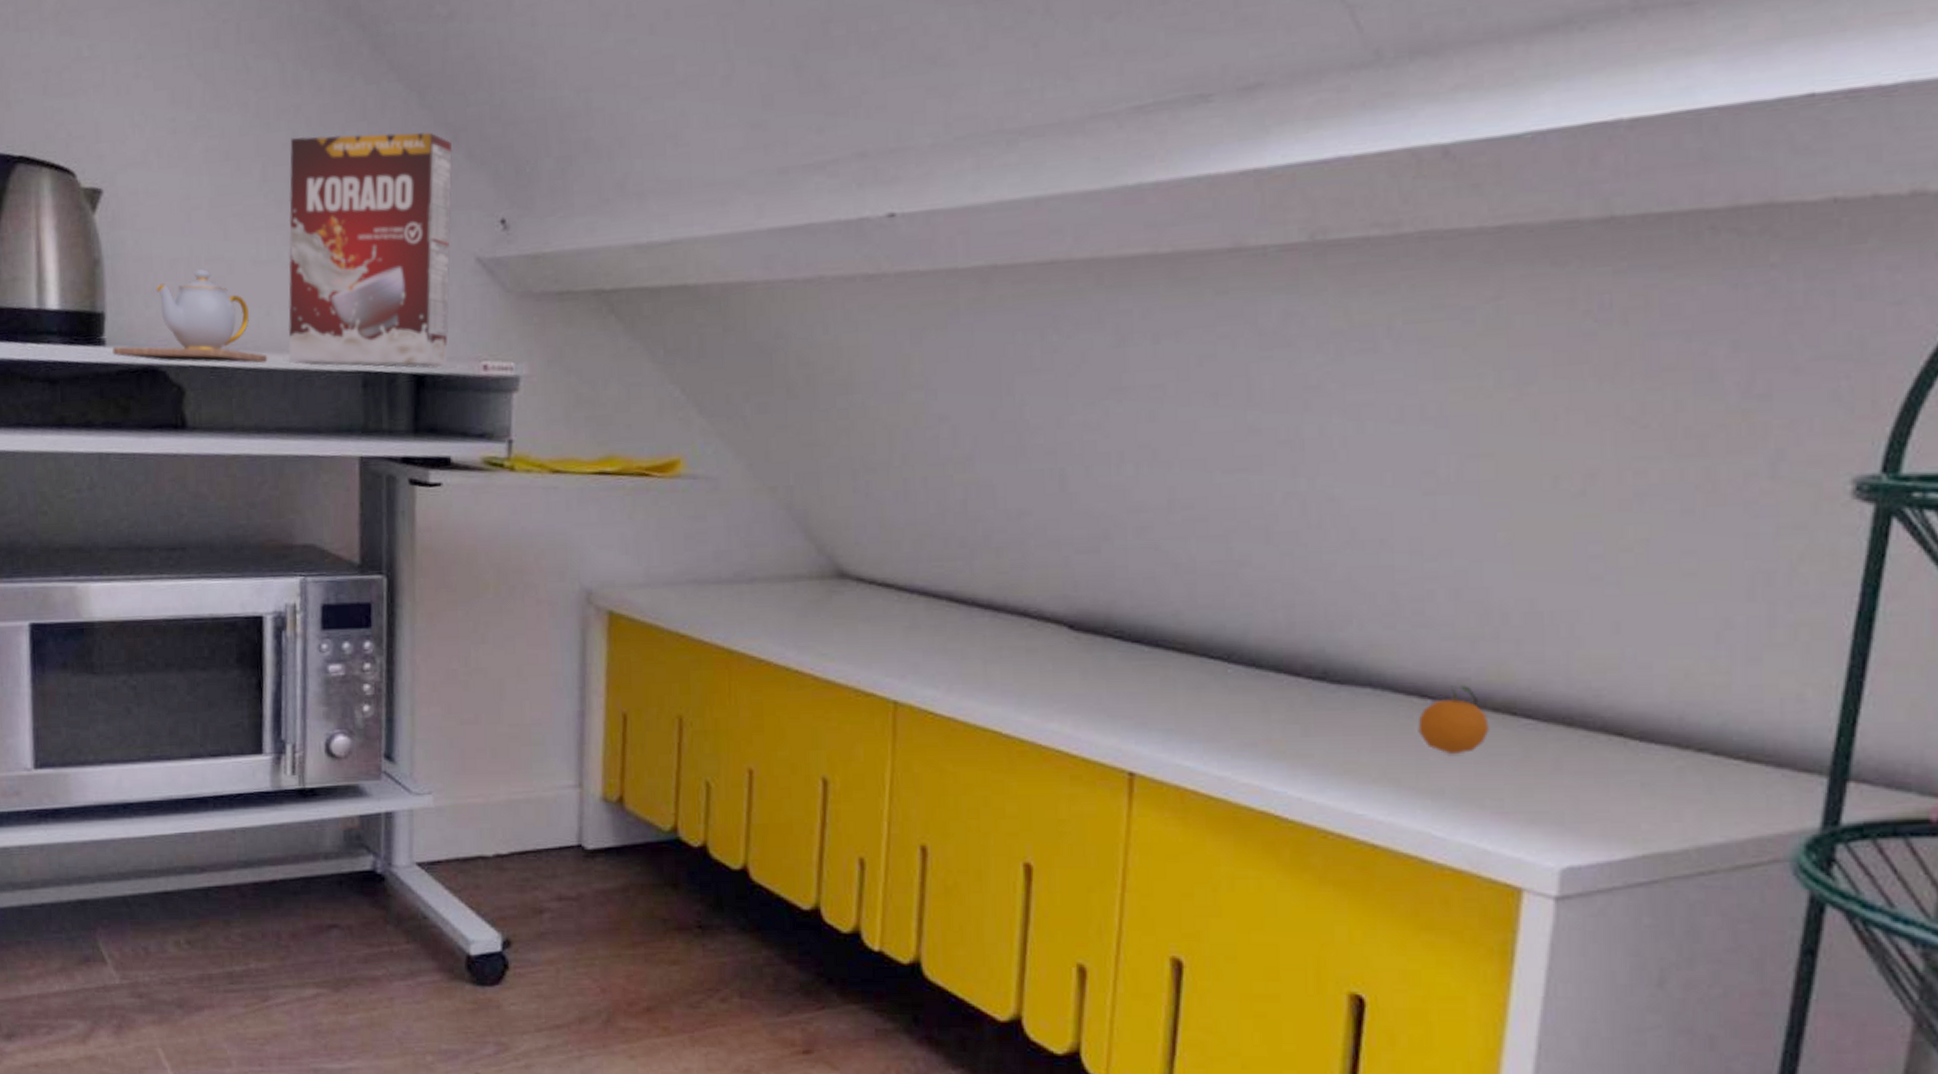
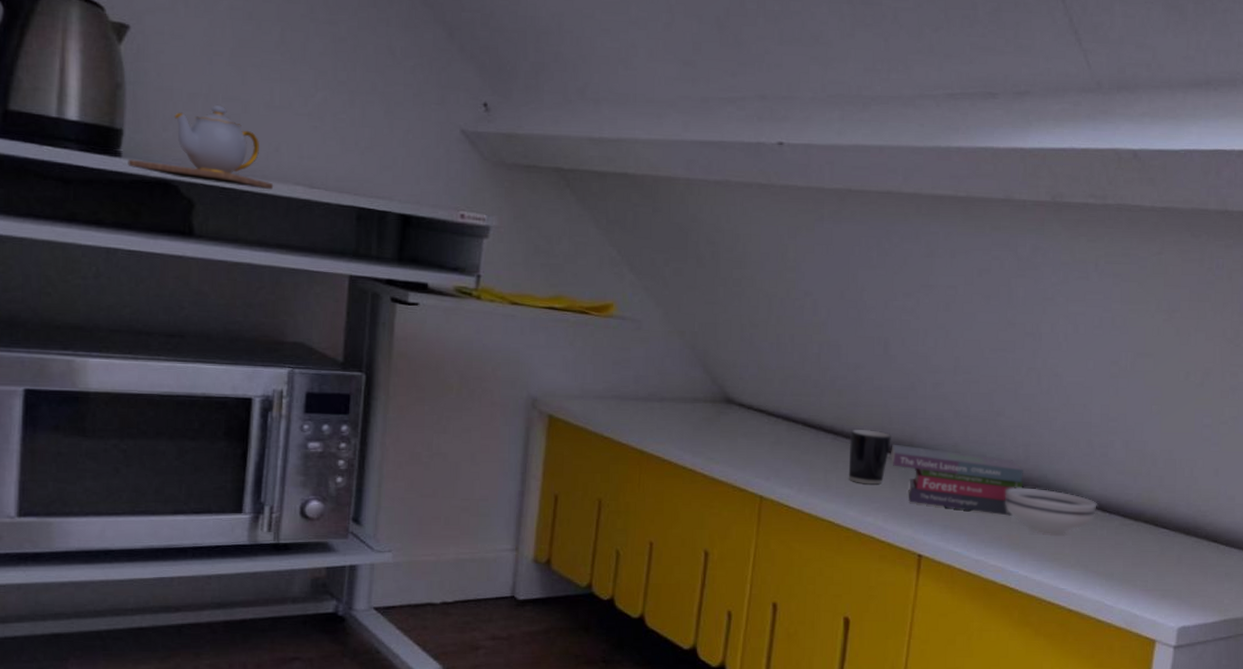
cereal box: present [288,132,453,367] -> none [292,11,448,212]
mug: none [1016,600,1080,677] -> present [848,428,892,485]
books: none [1077,618,1287,711] -> present [890,444,1023,516]
bowl: none [1258,668,1411,735] -> present [1004,487,1097,534]
orange: present [1418,685,1489,755] -> none [1100,505,1142,551]

